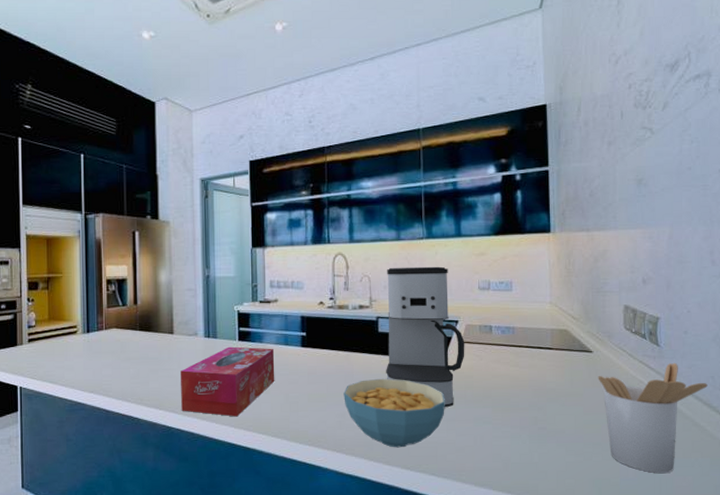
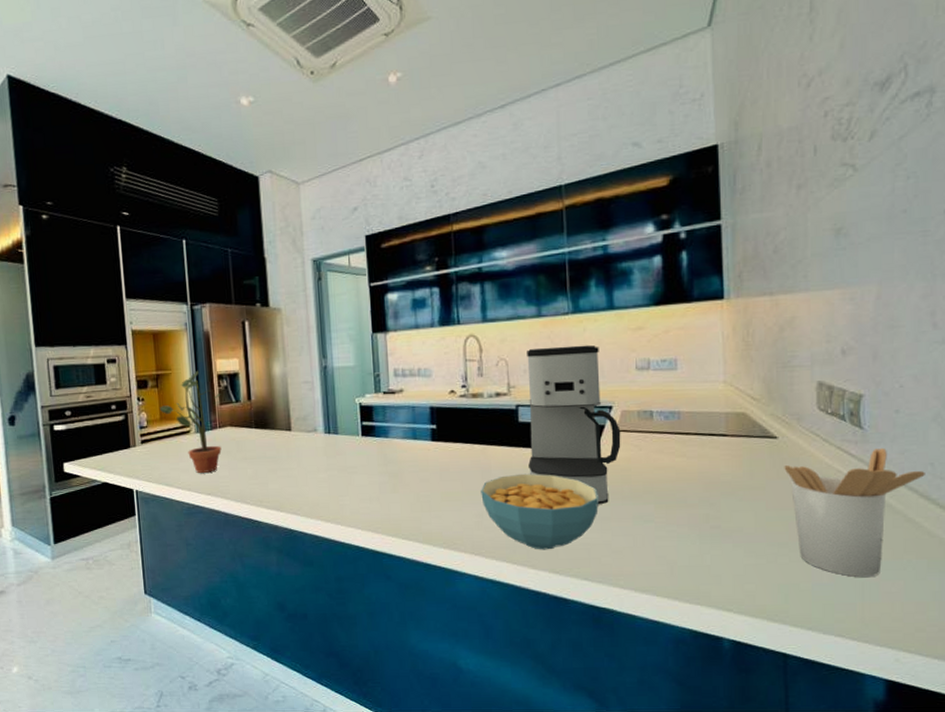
potted plant: none [49,274,109,371] -> present [160,370,222,473]
tissue box: present [181,346,275,417] -> none [301,442,404,518]

